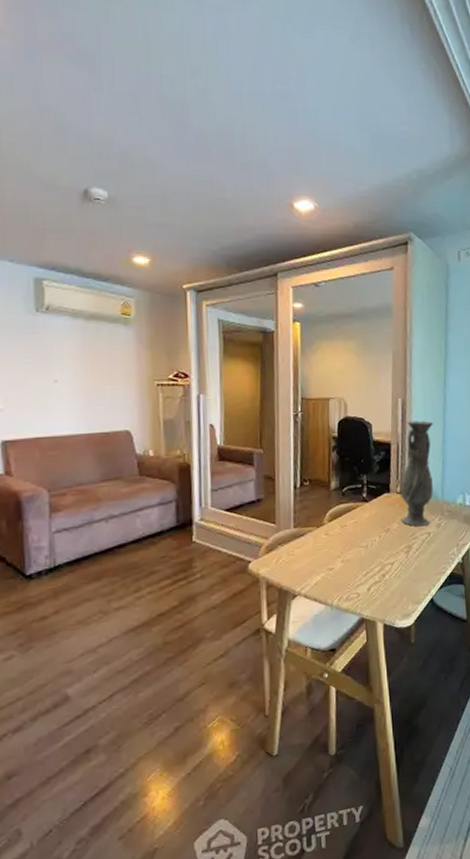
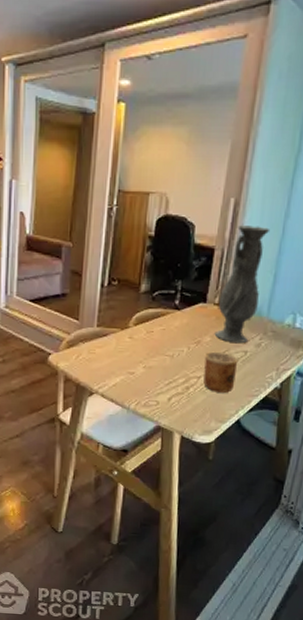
cup: none [394,536,424,576] -> present [203,351,238,393]

